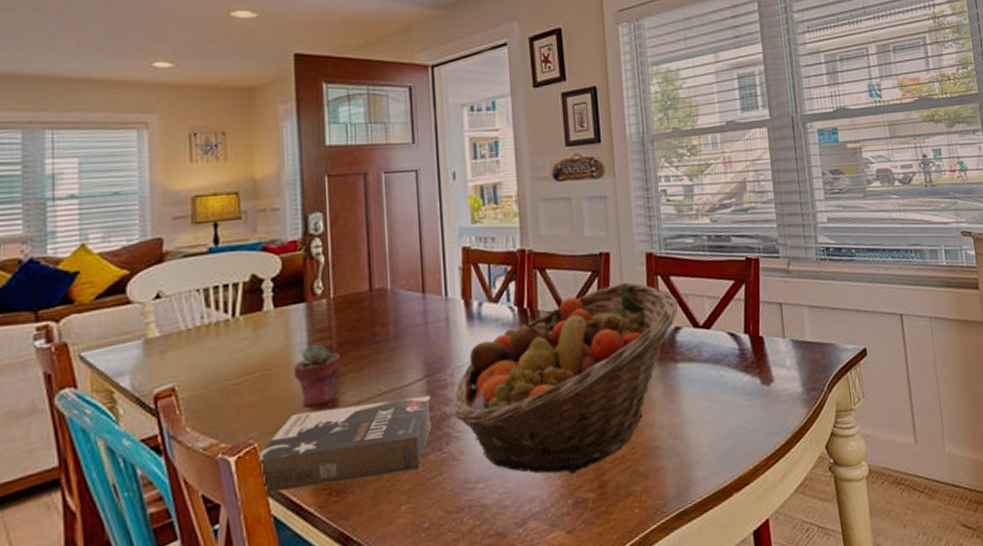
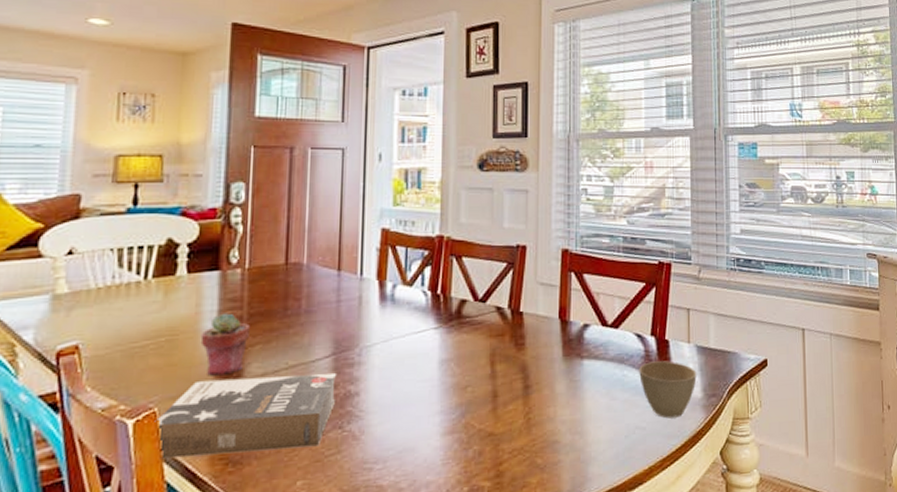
fruit basket: present [453,282,679,474] -> none [358,277,589,462]
cup: none [735,357,795,416] -> present [639,361,697,419]

